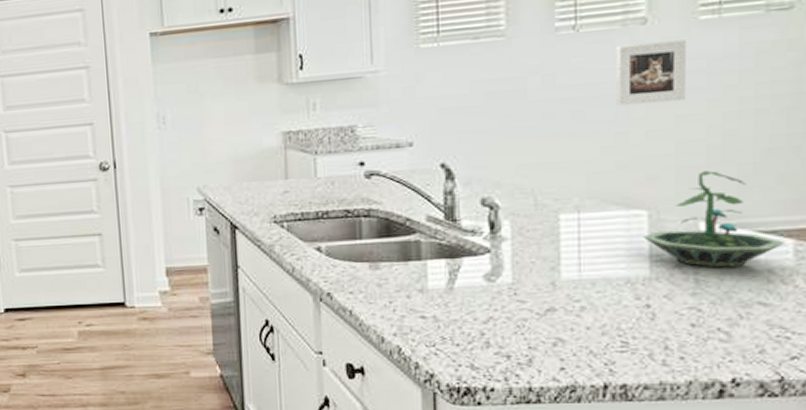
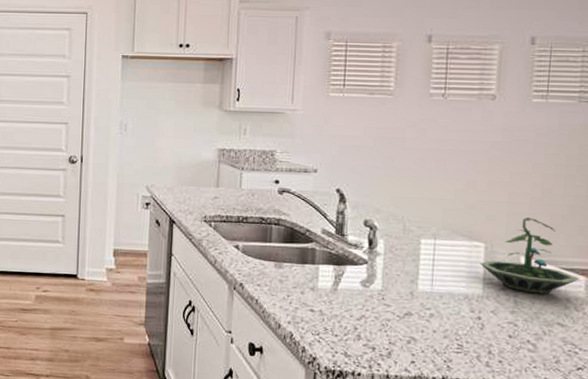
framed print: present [616,40,685,106] -> none [469,114,522,162]

